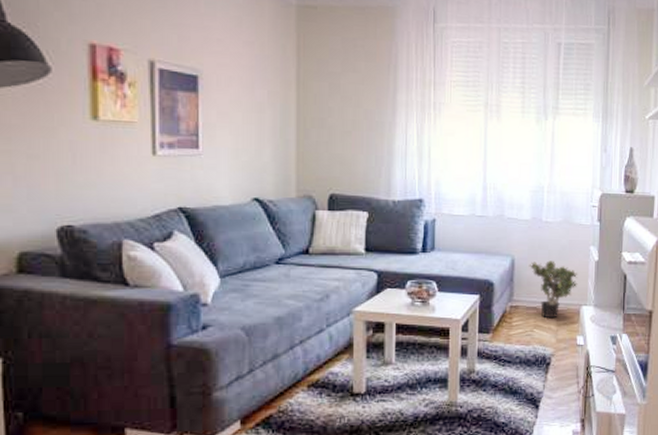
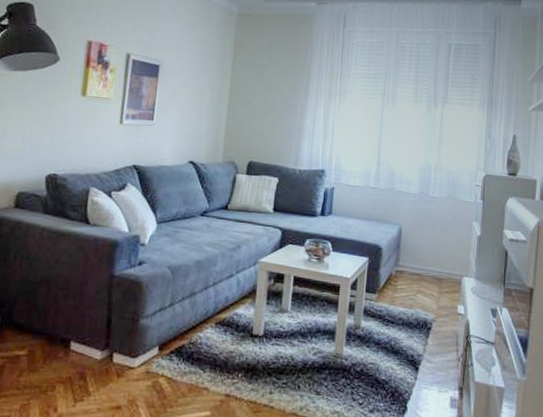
potted plant: present [528,260,578,319] -> none [414,231,461,286]

